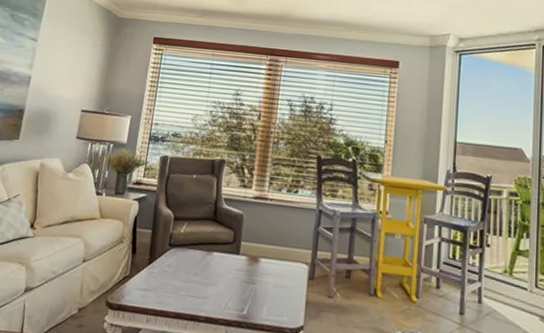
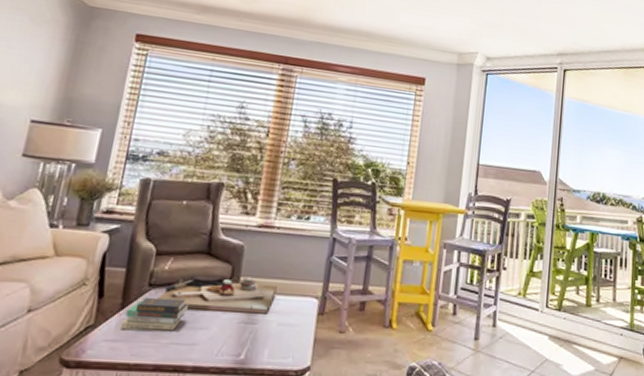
books: none [148,255,200,285] -> present [119,297,188,331]
decorative tray: none [176,237,272,276] -> present [157,274,278,314]

